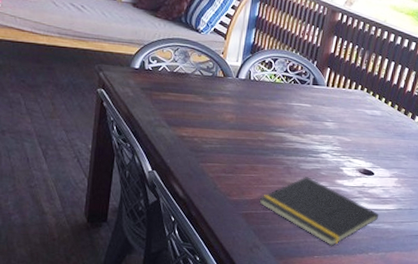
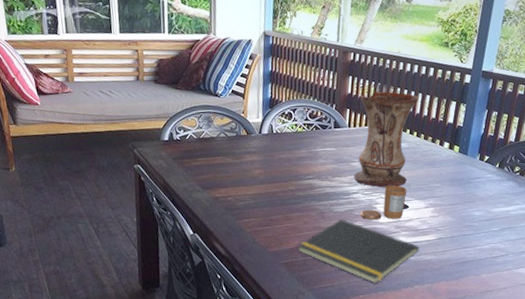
vase: none [325,55,398,152] -> present [354,91,419,188]
candle: none [326,150,375,184] -> present [360,185,407,220]

